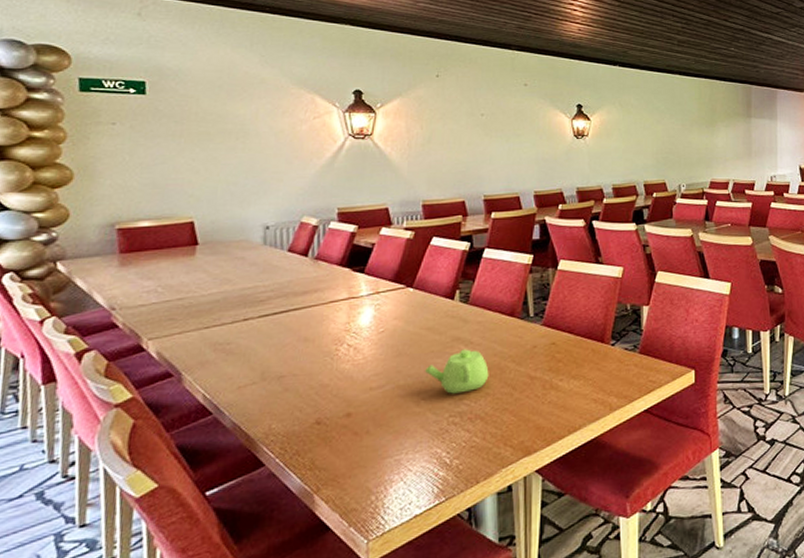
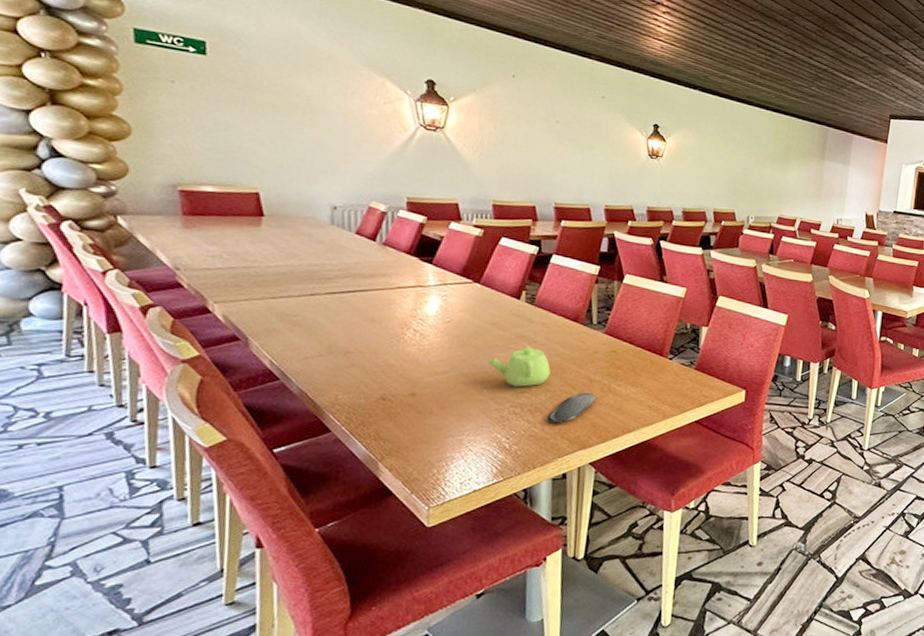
oval tray: none [487,391,537,431] -> present [546,392,596,424]

